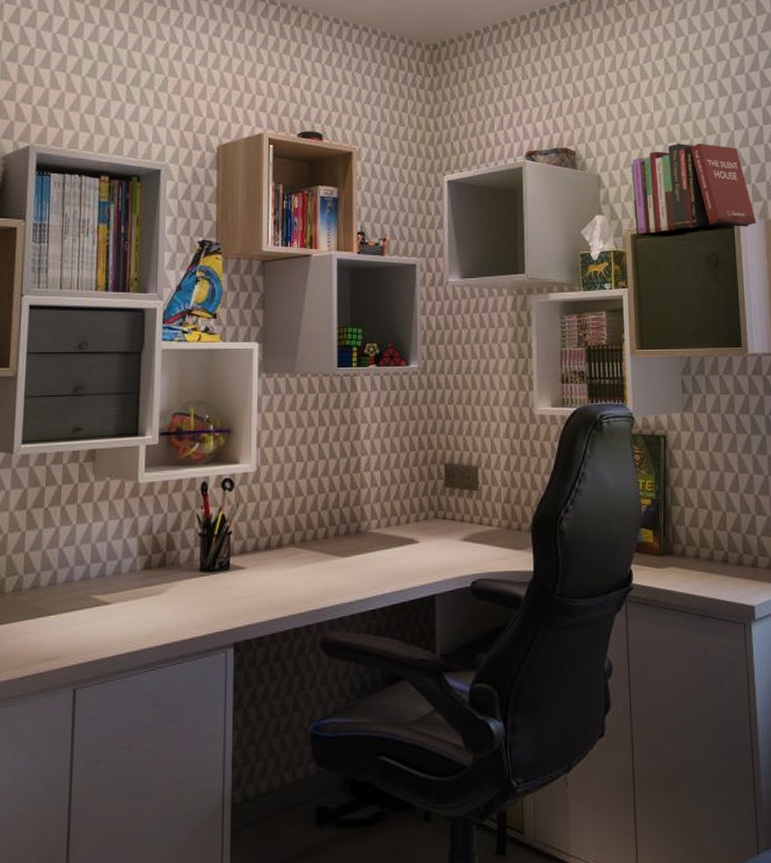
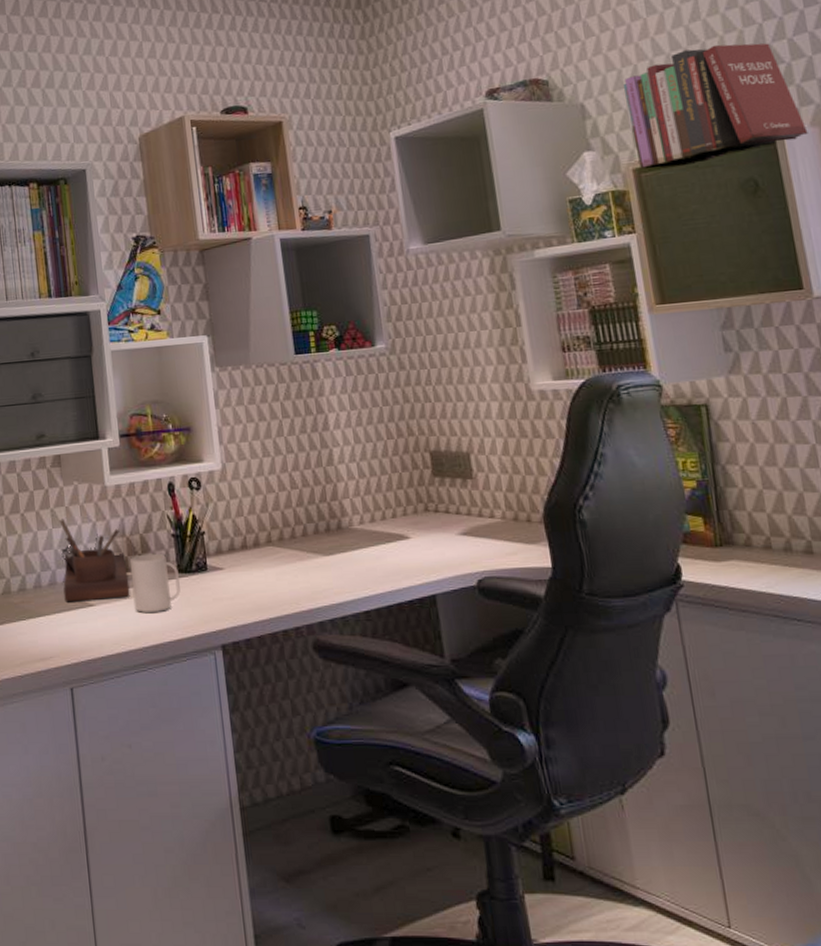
desk organizer: none [79,514,150,601] -> present [59,519,130,602]
mug: none [151,552,201,612] -> present [129,553,181,613]

